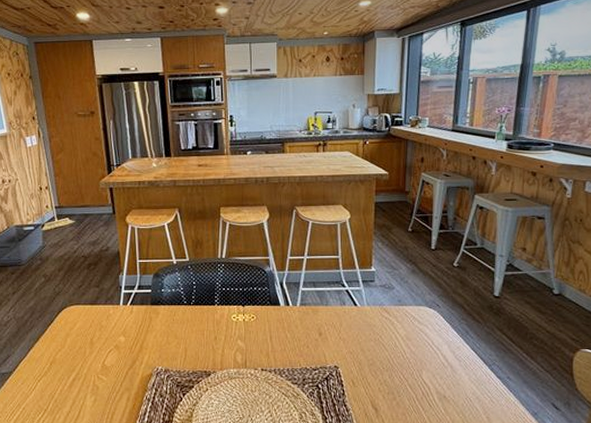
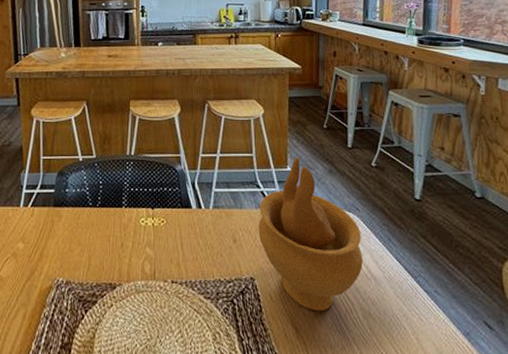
decorative bowl: none [342,259,441,395] -> present [258,157,363,311]

